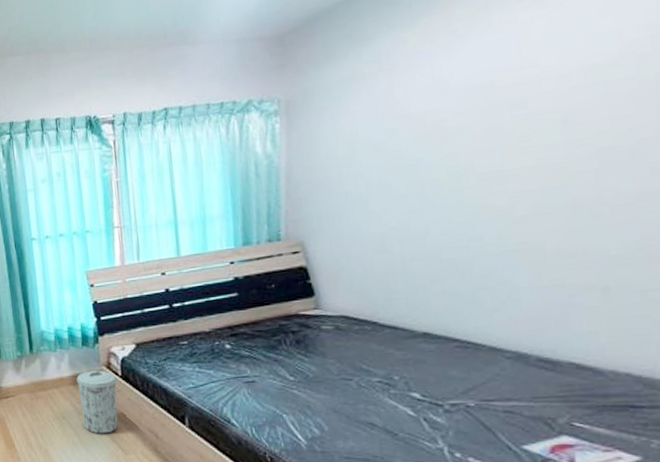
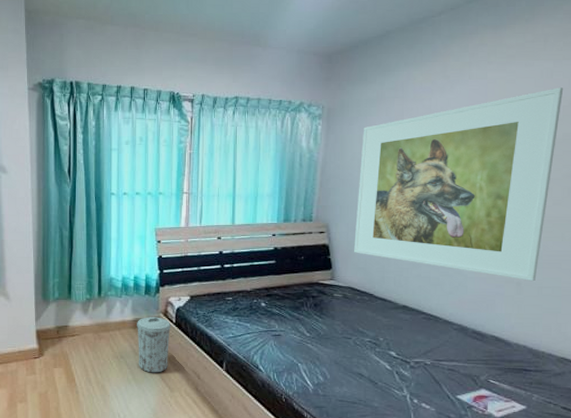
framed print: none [338,10,649,284] -> present [353,87,564,281]

